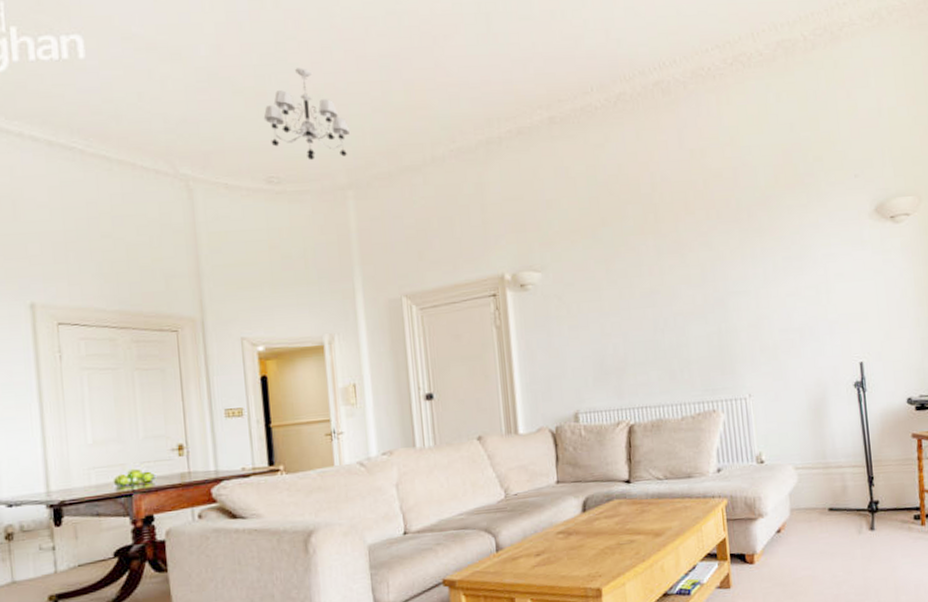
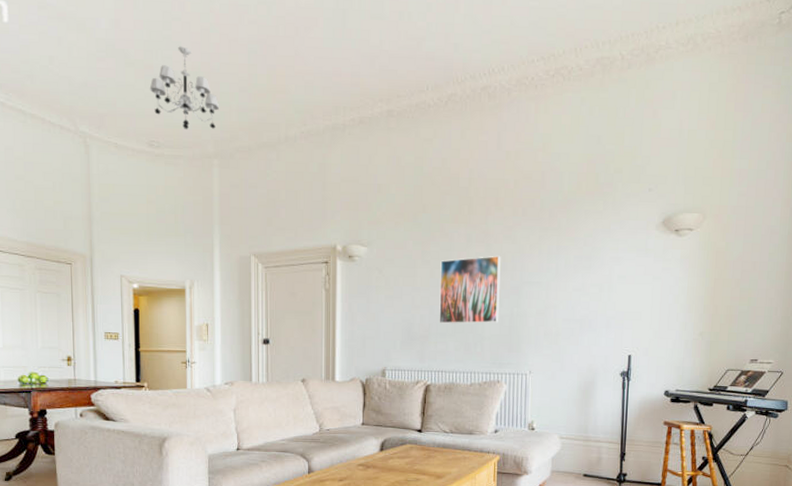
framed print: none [629,265,706,351] -> present [439,255,501,324]

